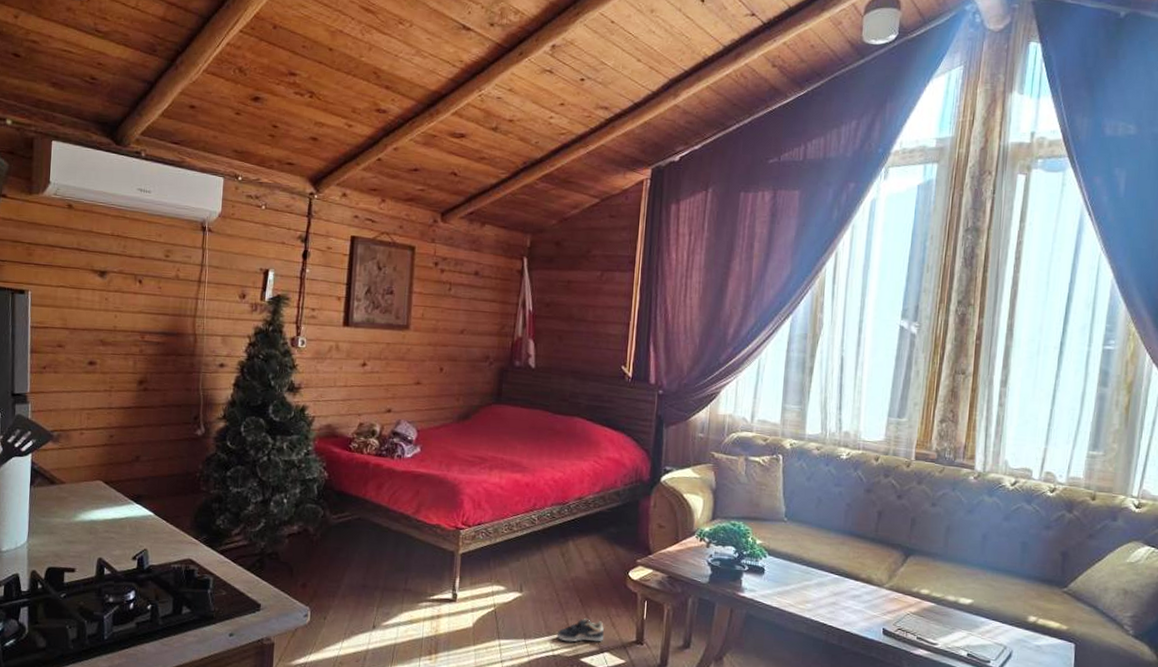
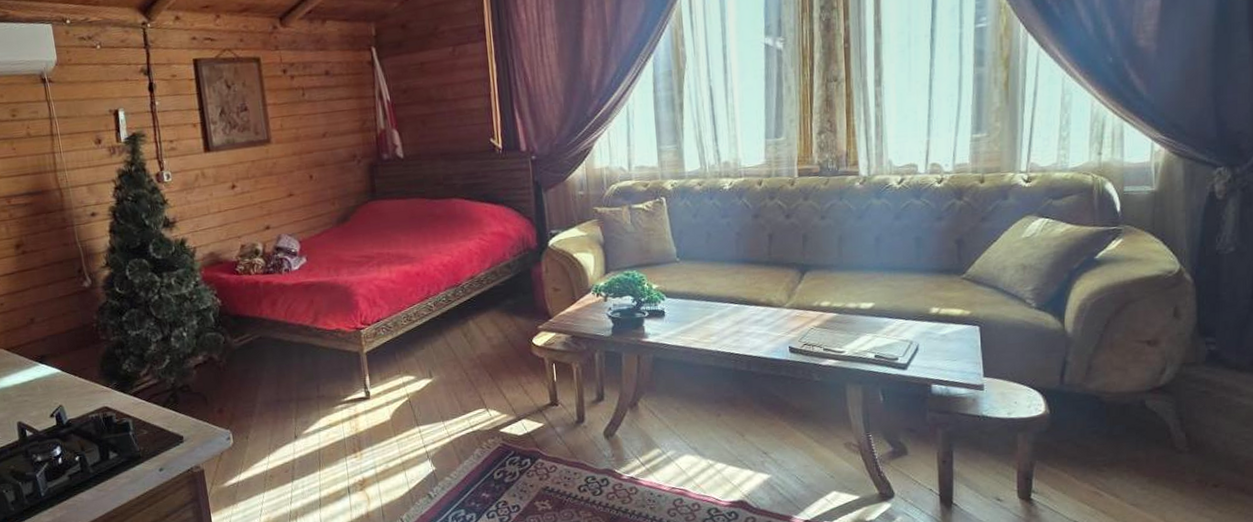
sneaker: present [556,618,604,642] -> none [473,391,518,417]

